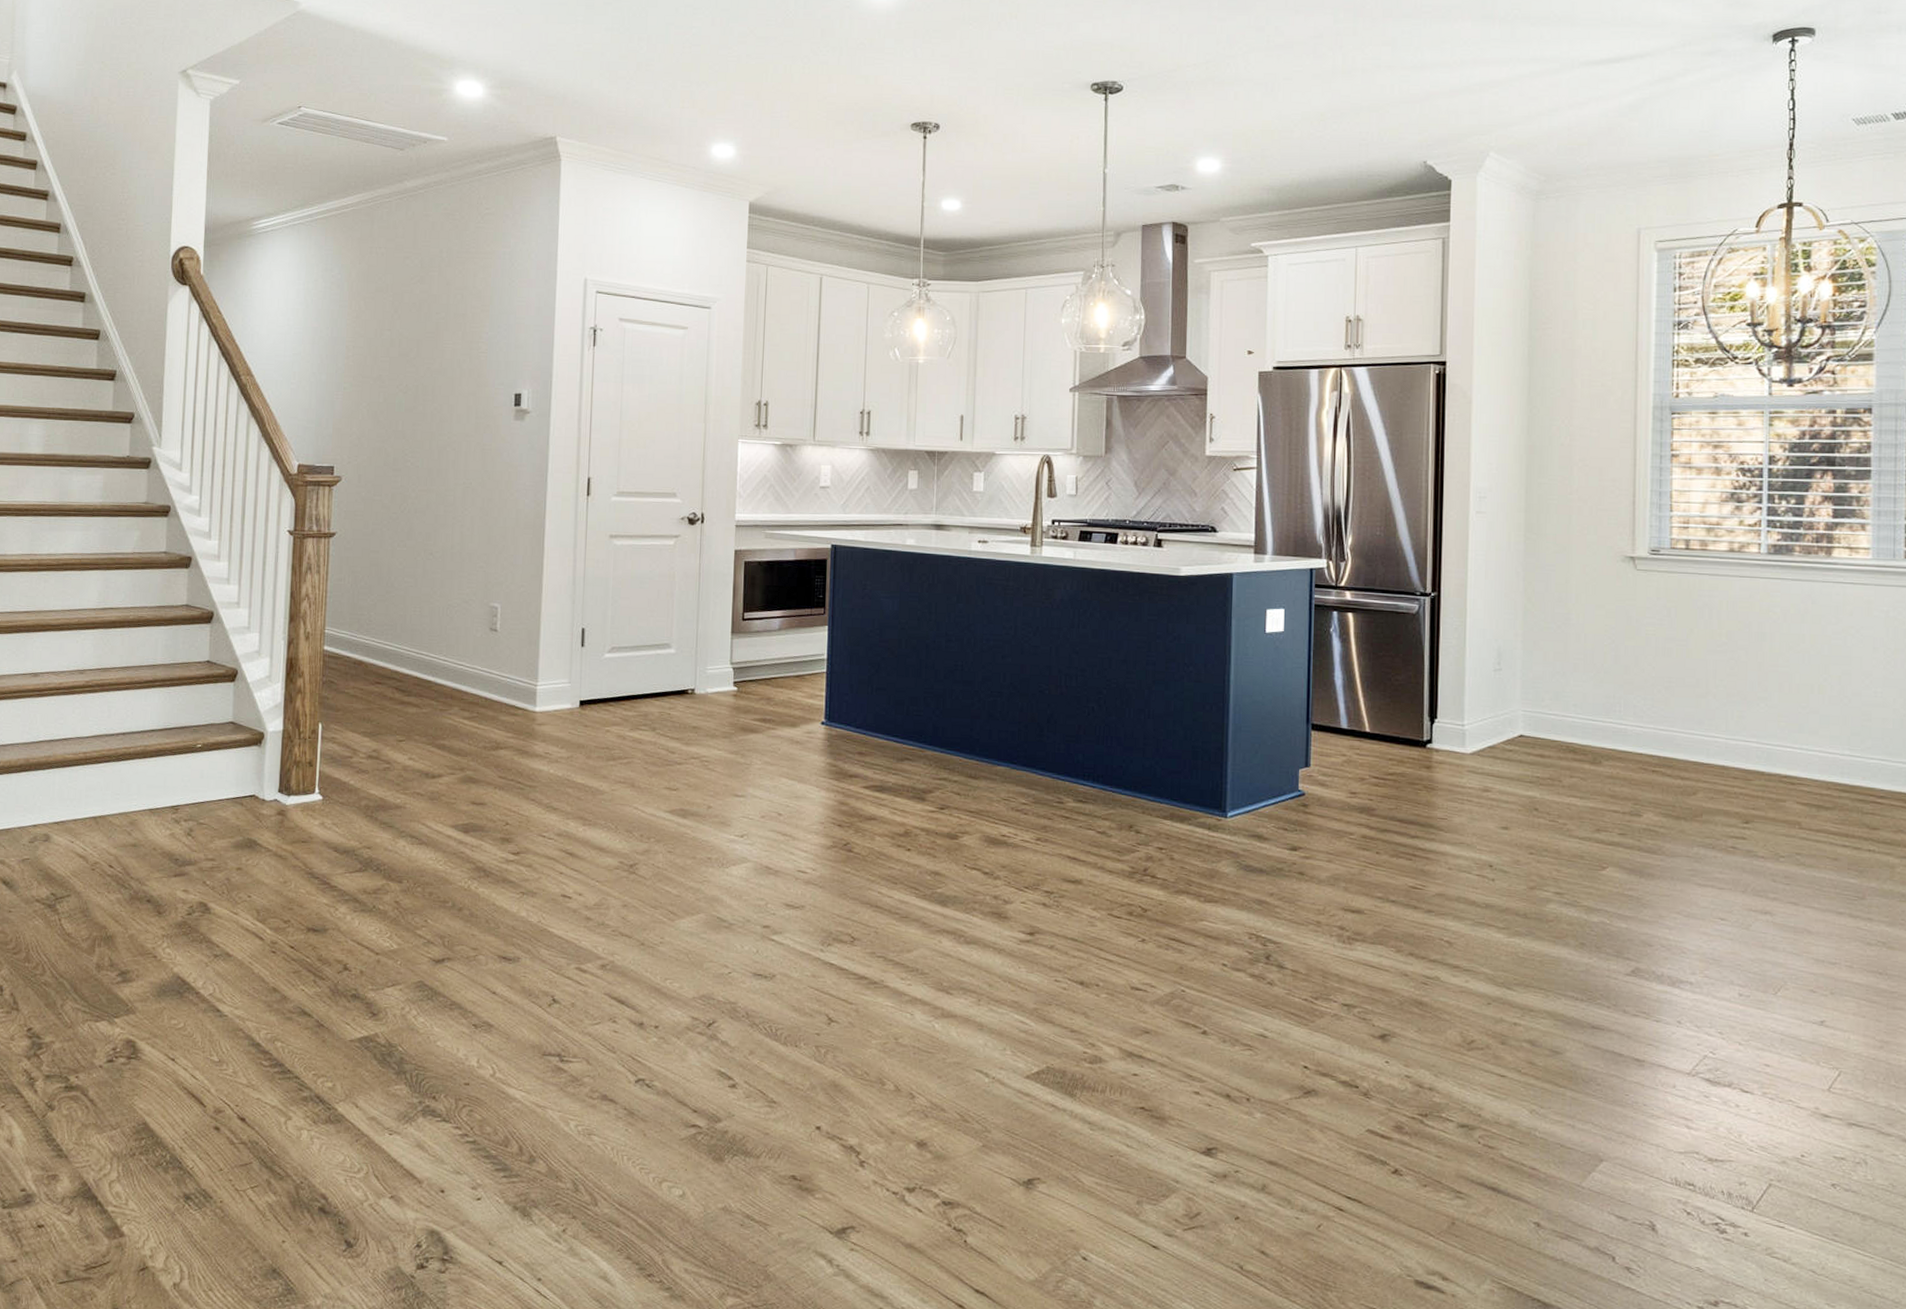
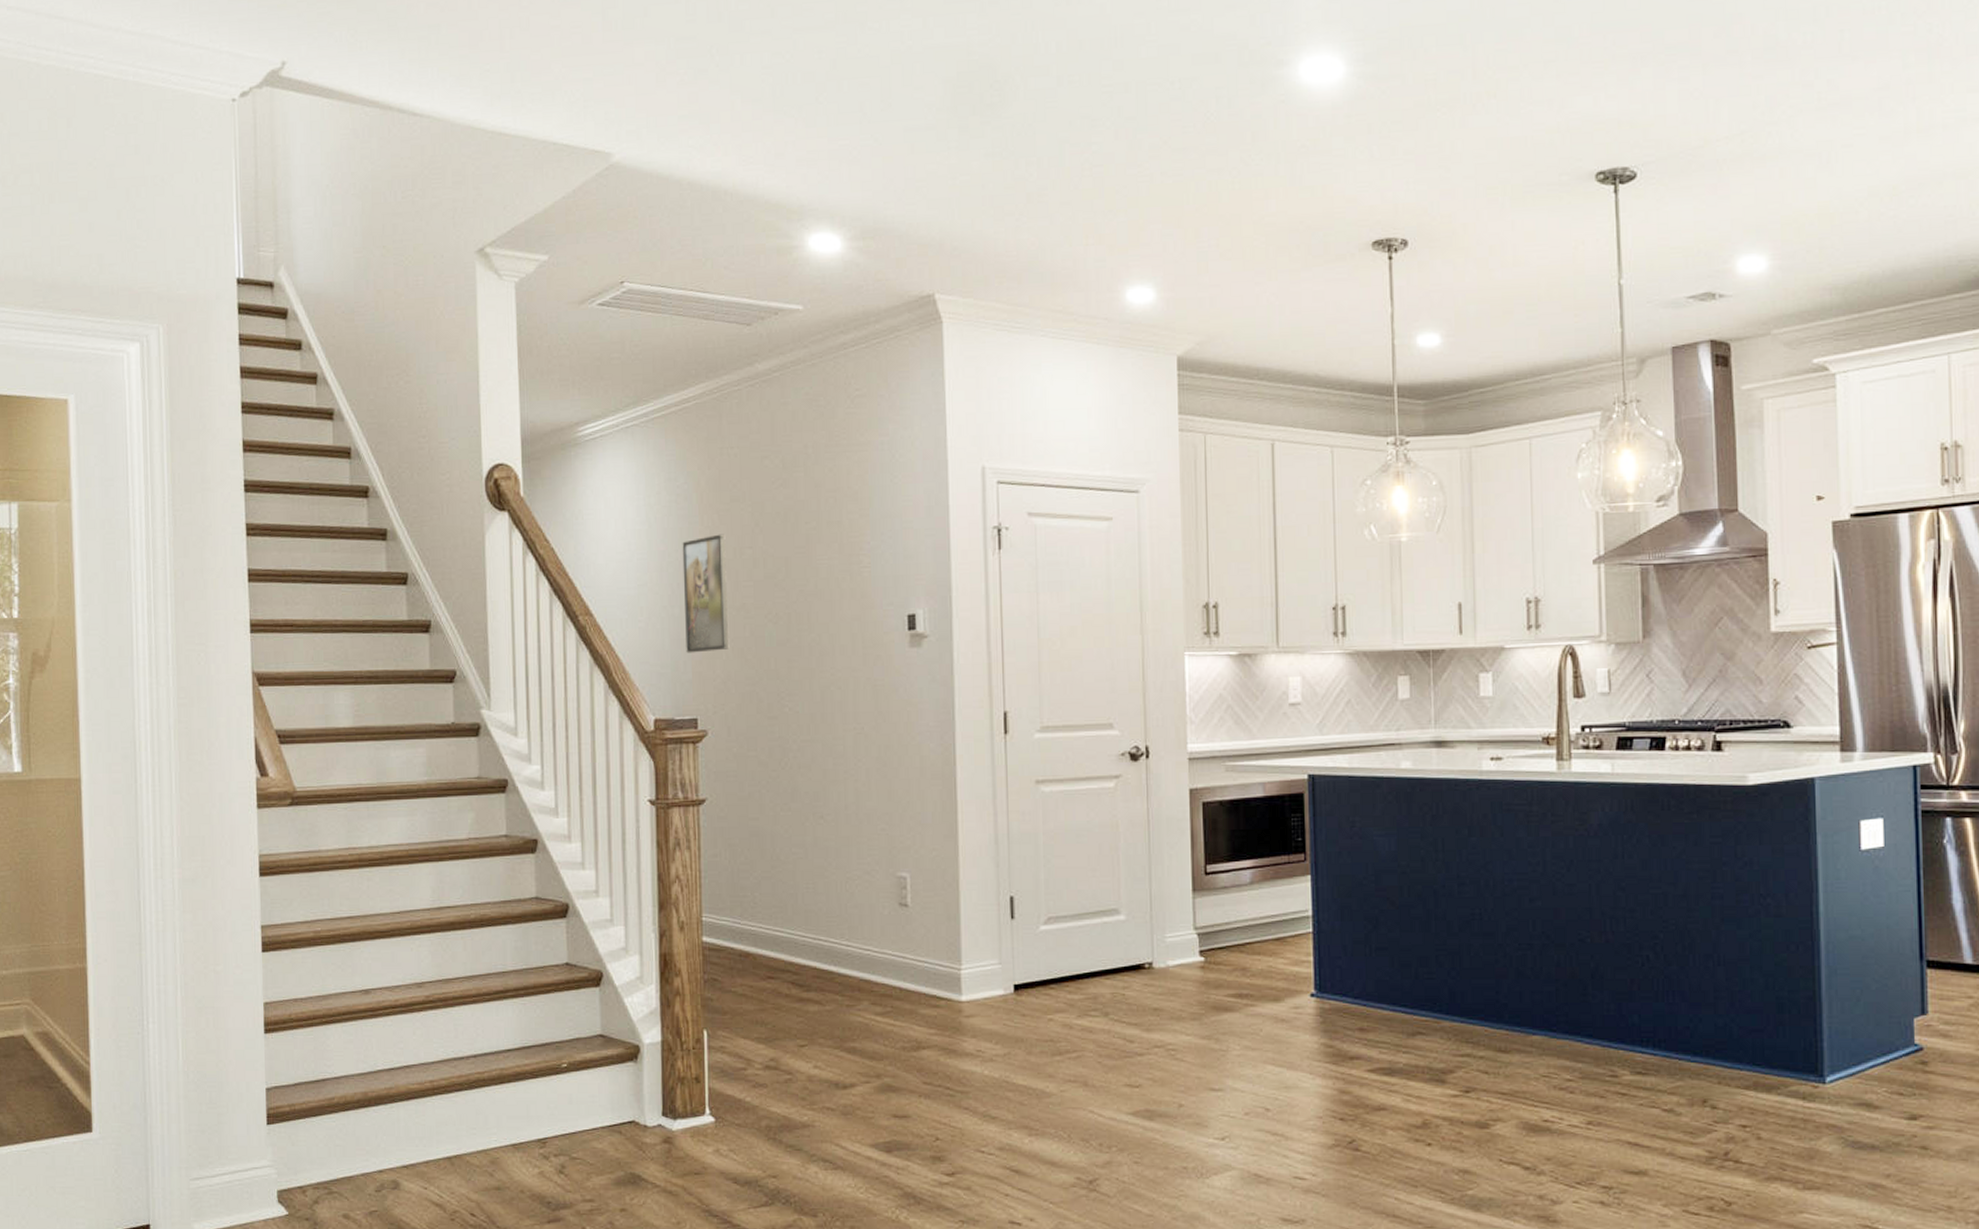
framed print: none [329,317,369,413] -> present [682,534,730,653]

